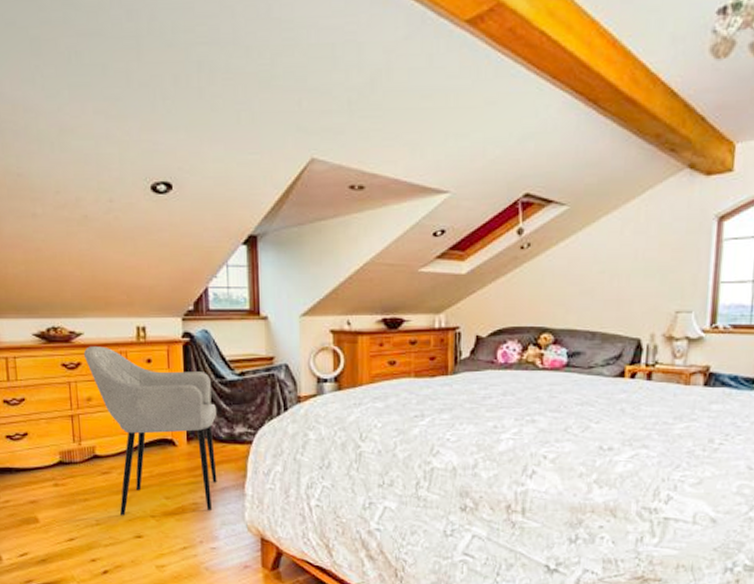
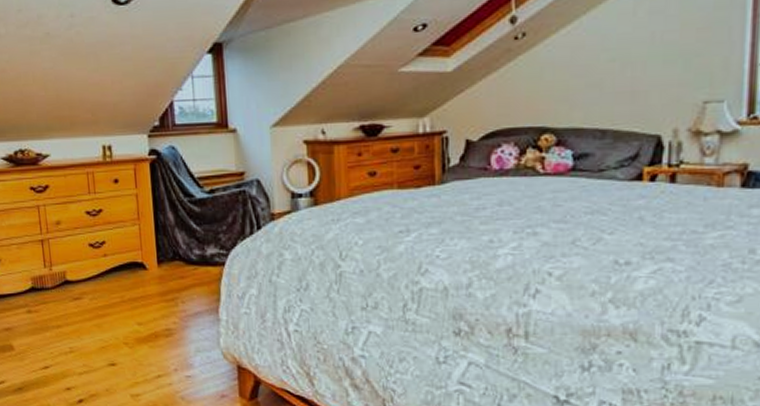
armchair: present [83,346,217,516] -> none [50,168,190,343]

